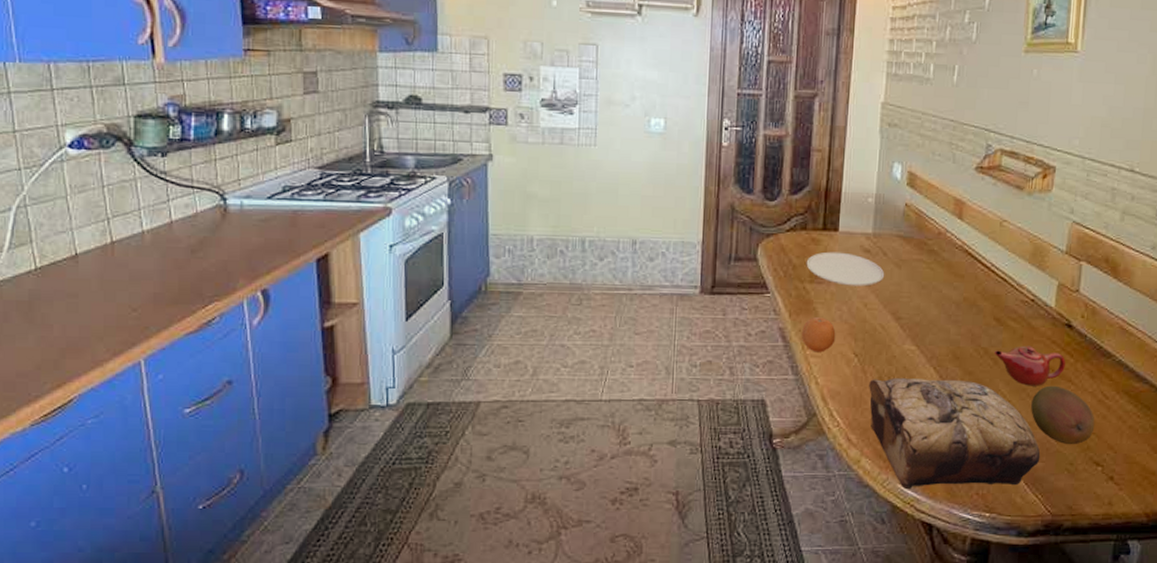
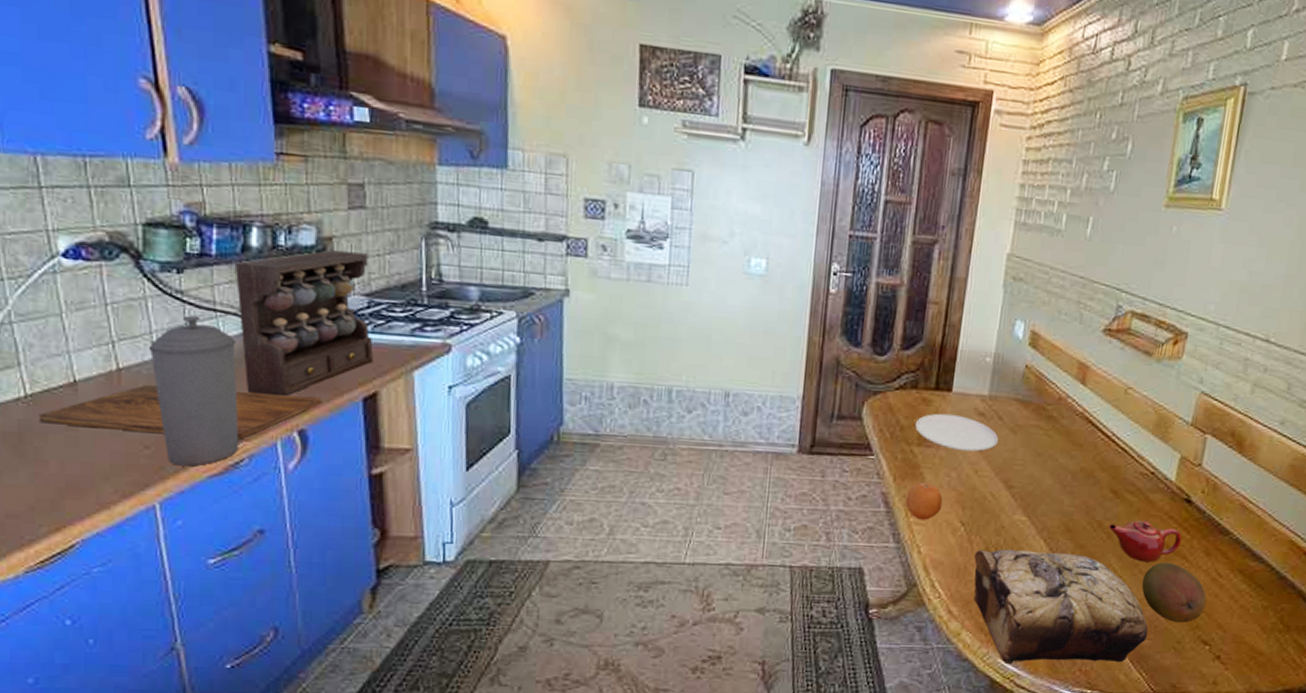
cutting board: none [46,254,282,300] -> present [38,384,322,439]
canister: none [137,193,212,326] -> present [148,315,239,467]
spice rack: none [209,130,325,259] -> present [234,250,373,395]

